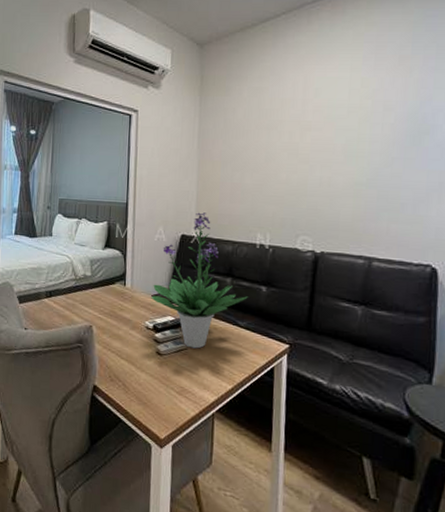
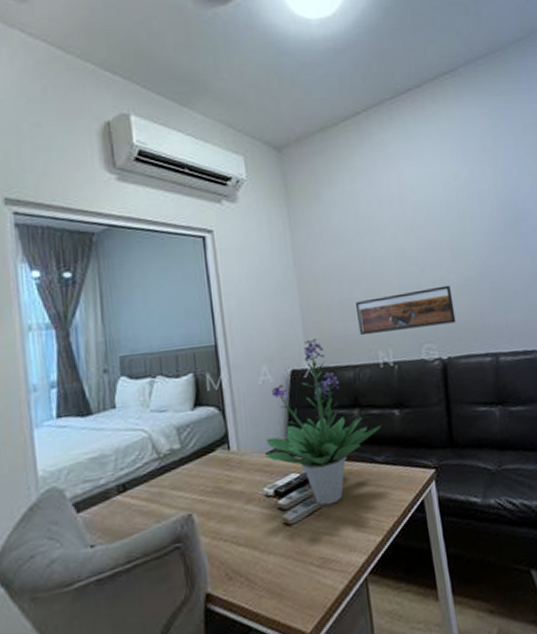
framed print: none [243,186,337,222] -> present [356,285,456,335]

